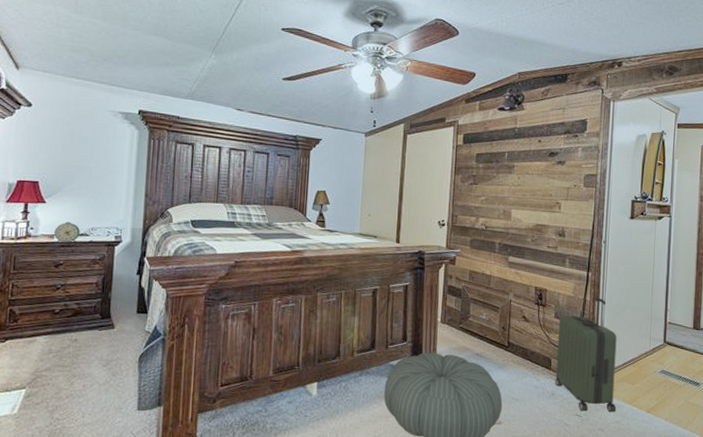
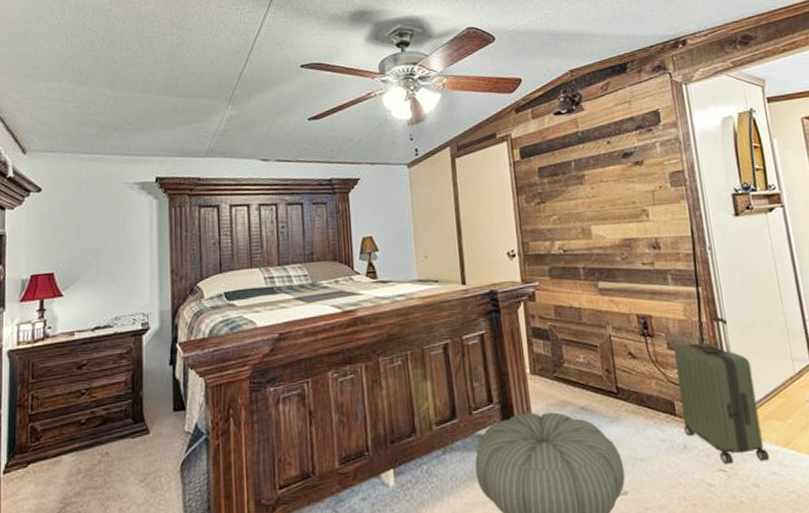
alarm clock: present [54,221,80,243] -> none [74,314,102,339]

